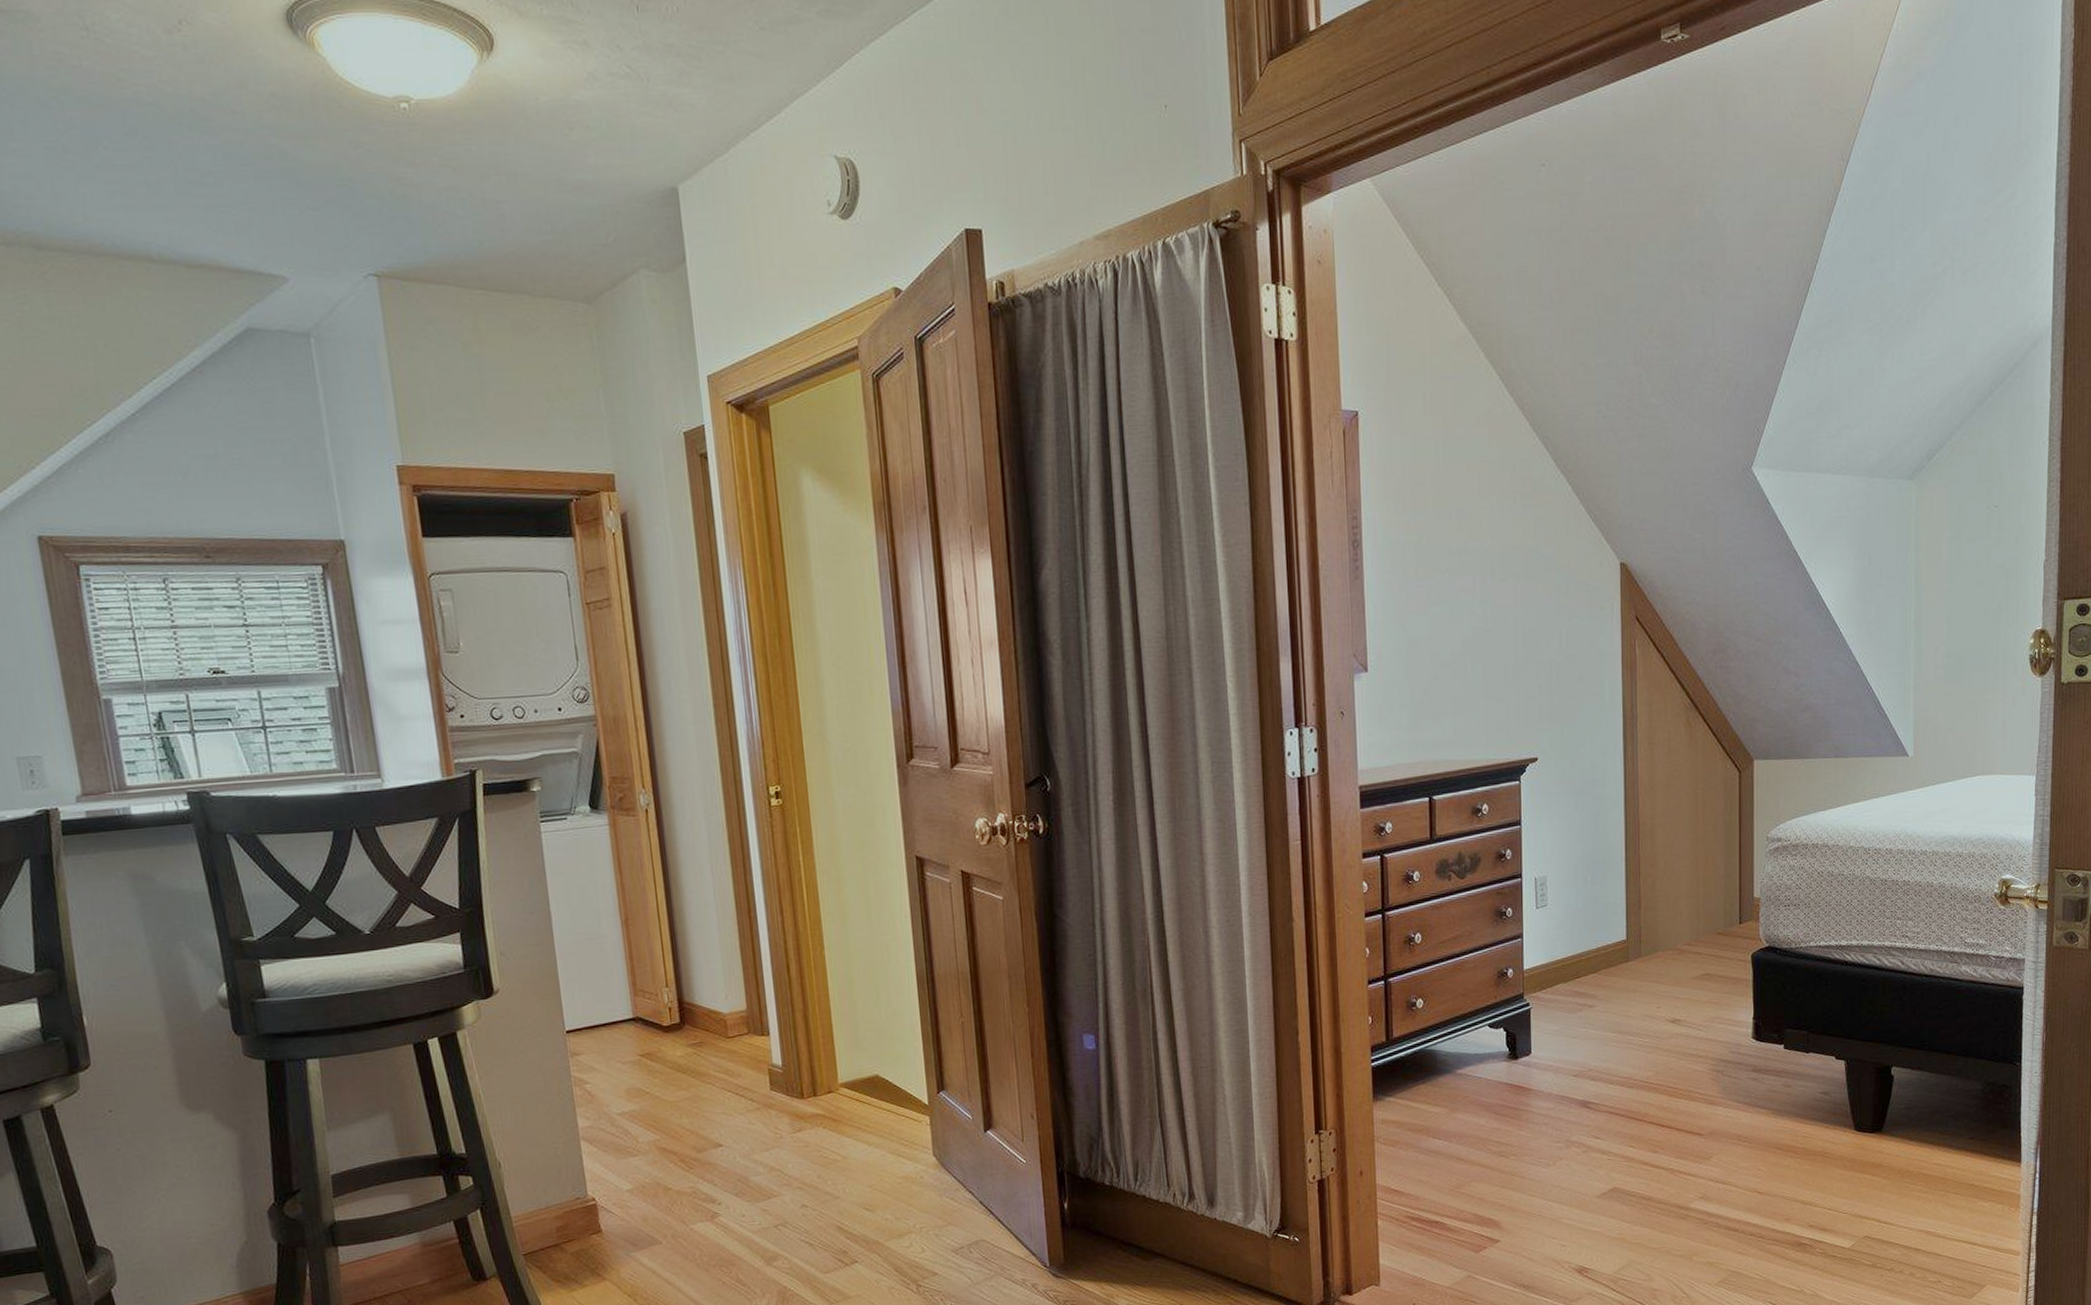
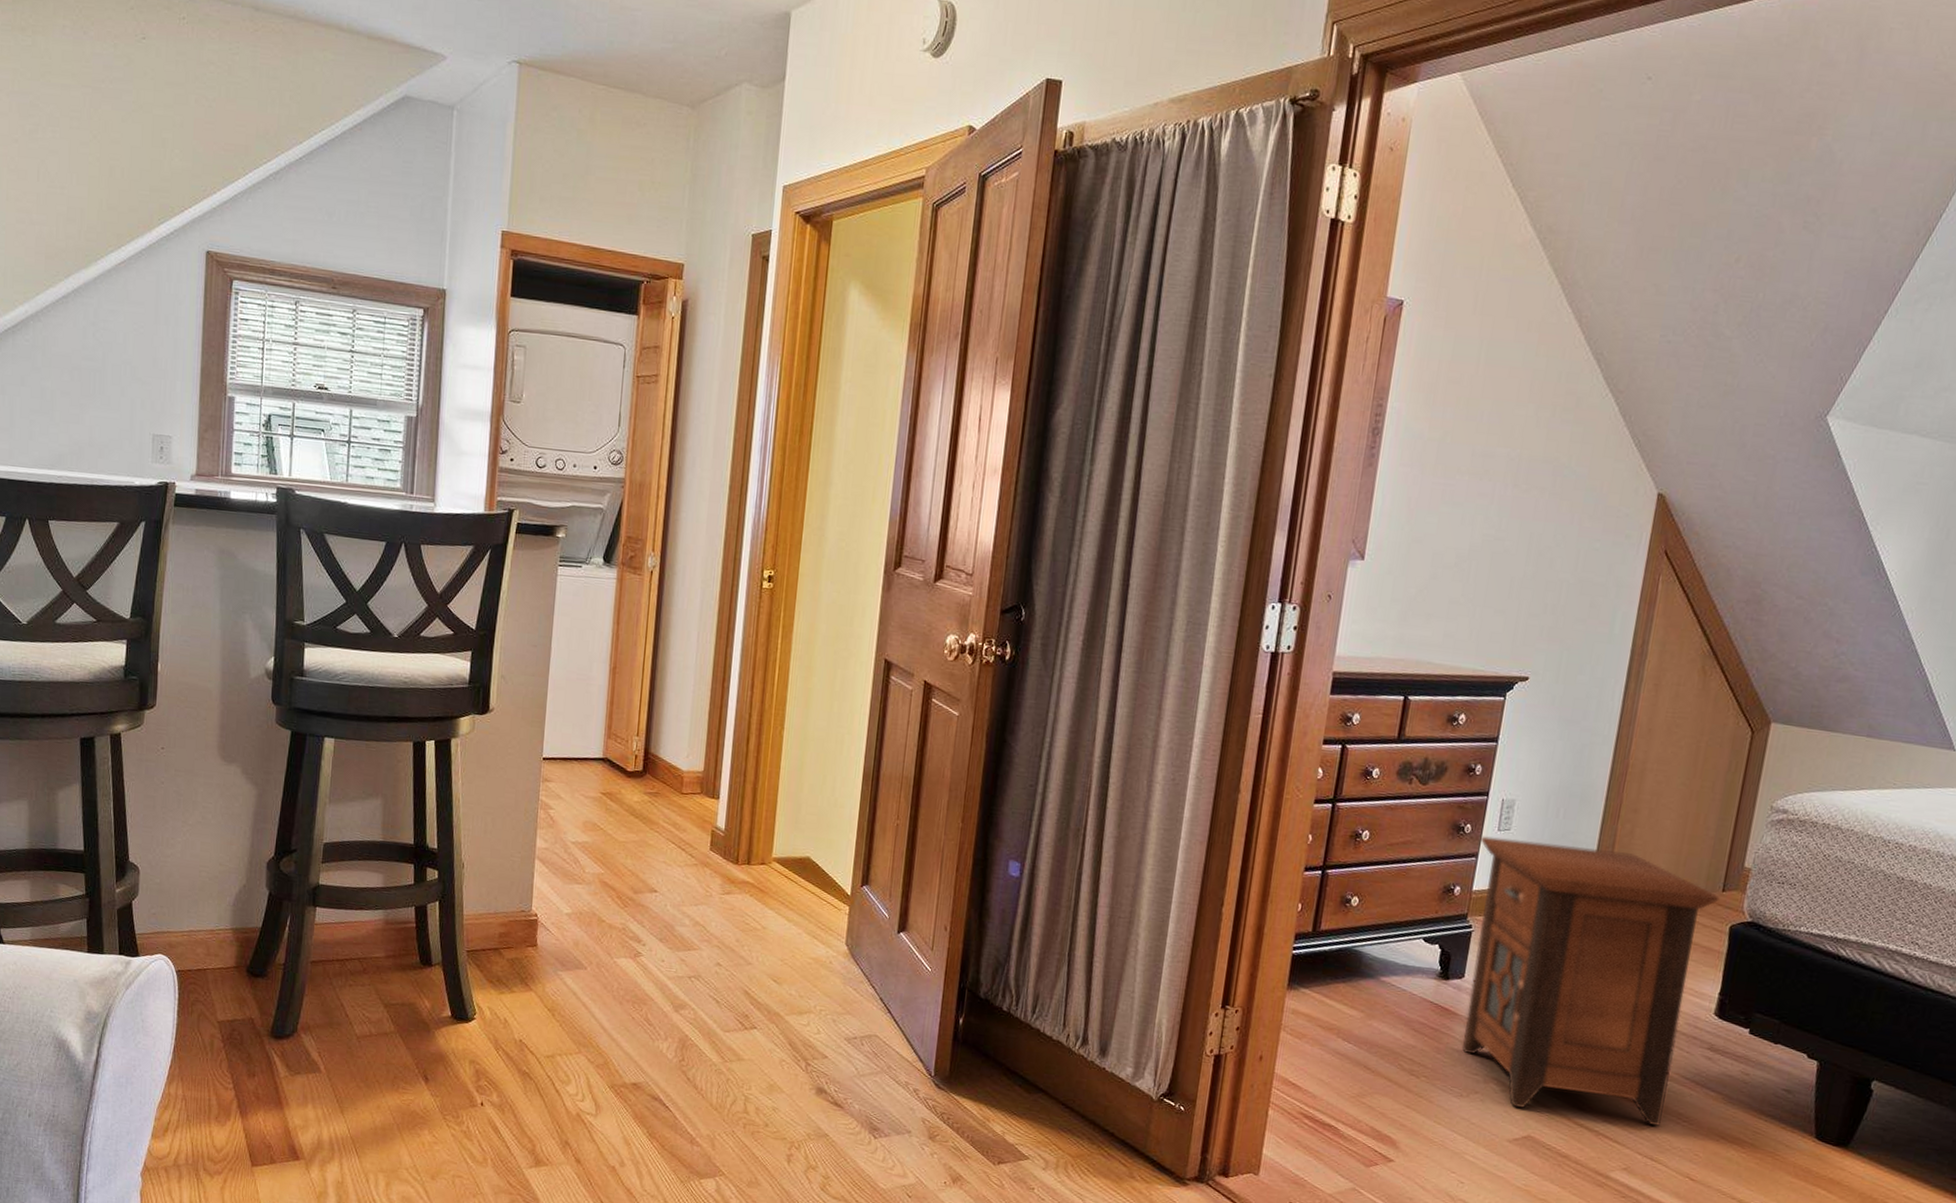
nightstand: none [1522,905,1738,1164] -> present [1461,836,1720,1126]

